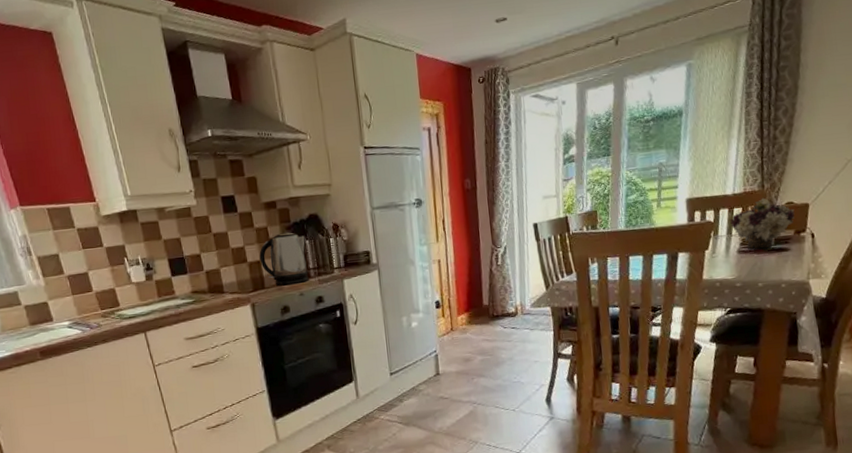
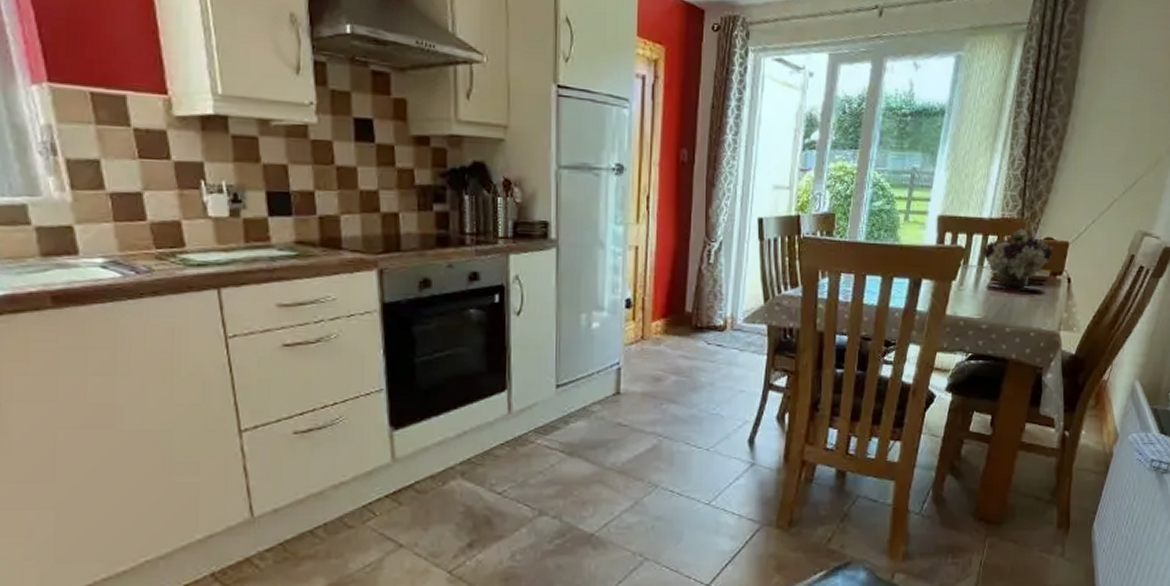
kettle: present [259,232,309,286] -> none [398,180,464,252]

